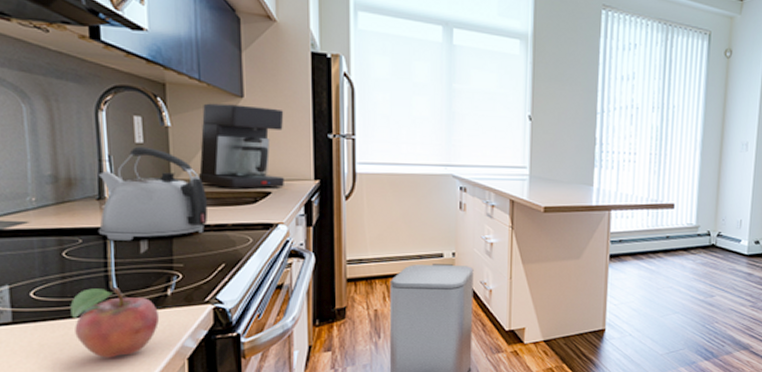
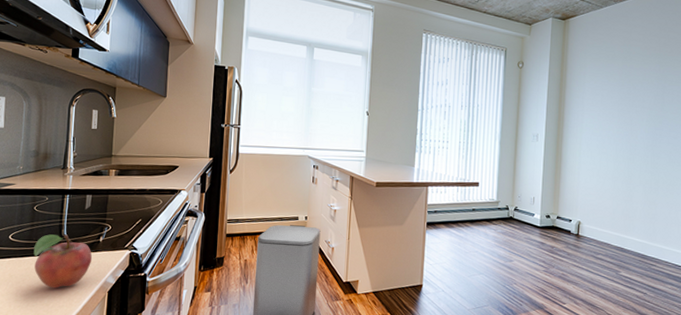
kettle: present [98,146,207,241] -> none [59,131,134,200]
coffee maker: present [198,103,284,190] -> none [130,101,193,164]

